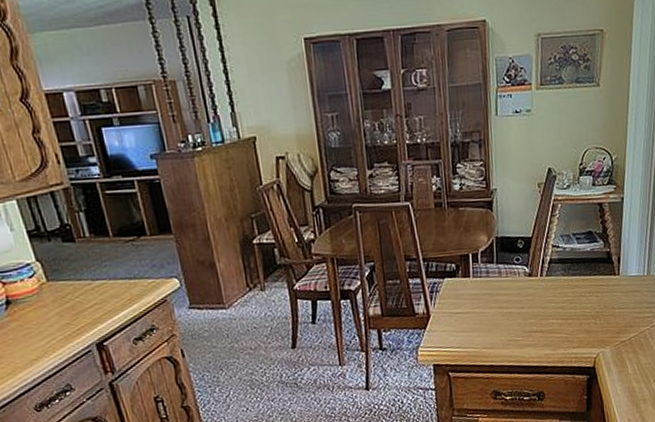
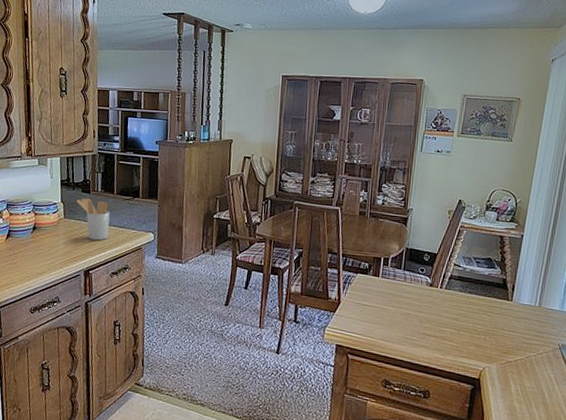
utensil holder: none [57,248,117,303] -> present [76,198,110,241]

